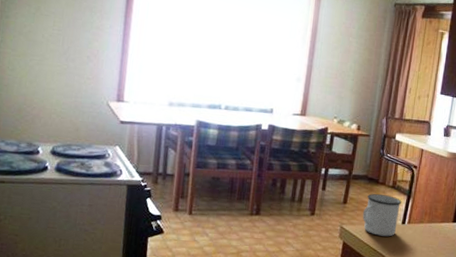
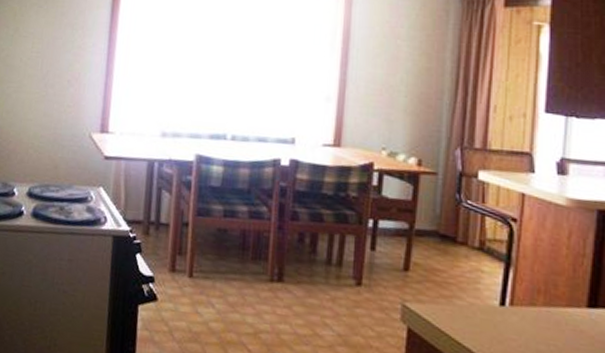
mug: present [362,193,402,237] -> none [434,257,497,324]

